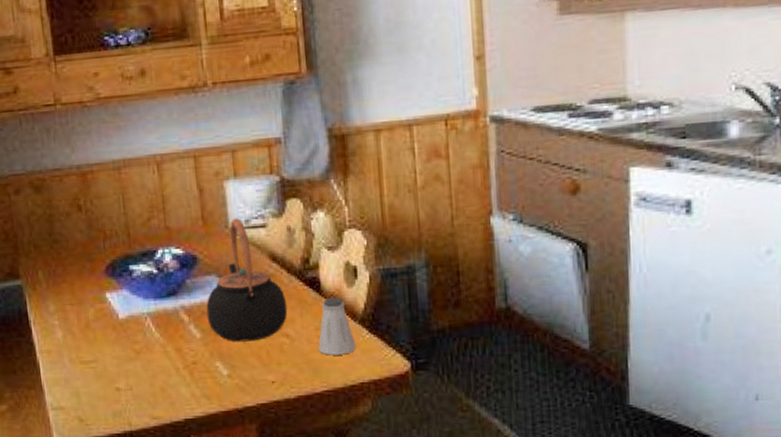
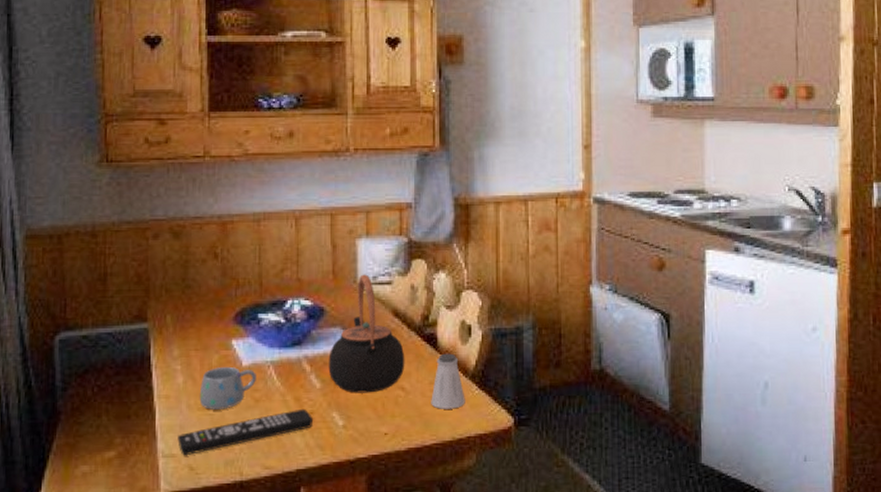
remote control: none [64,359,198,408] -> present [177,408,314,456]
mug: none [79,319,135,363] -> present [199,366,256,410]

